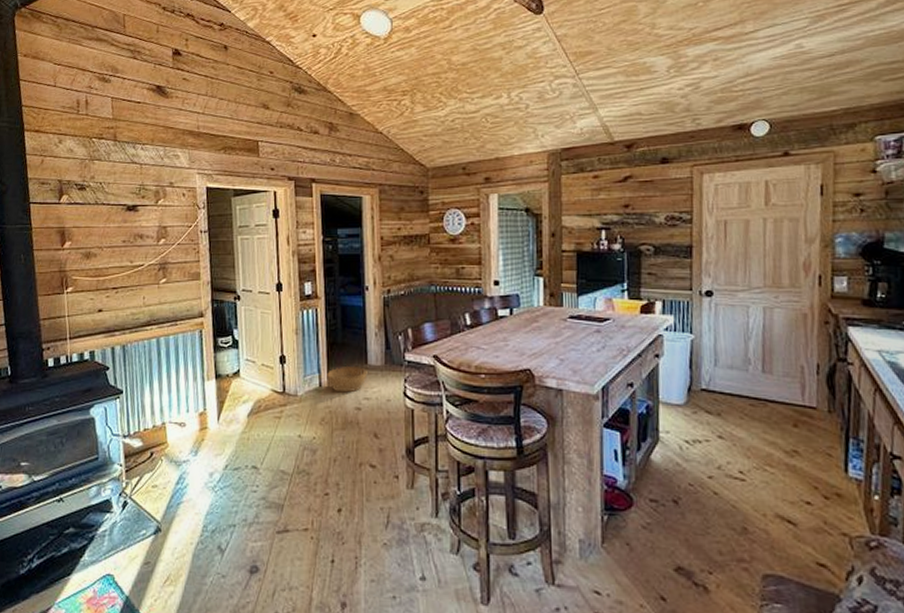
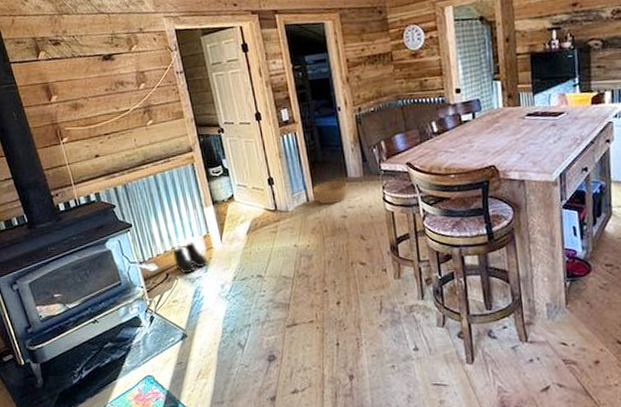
boots: none [161,418,199,456] -> present [173,242,208,274]

